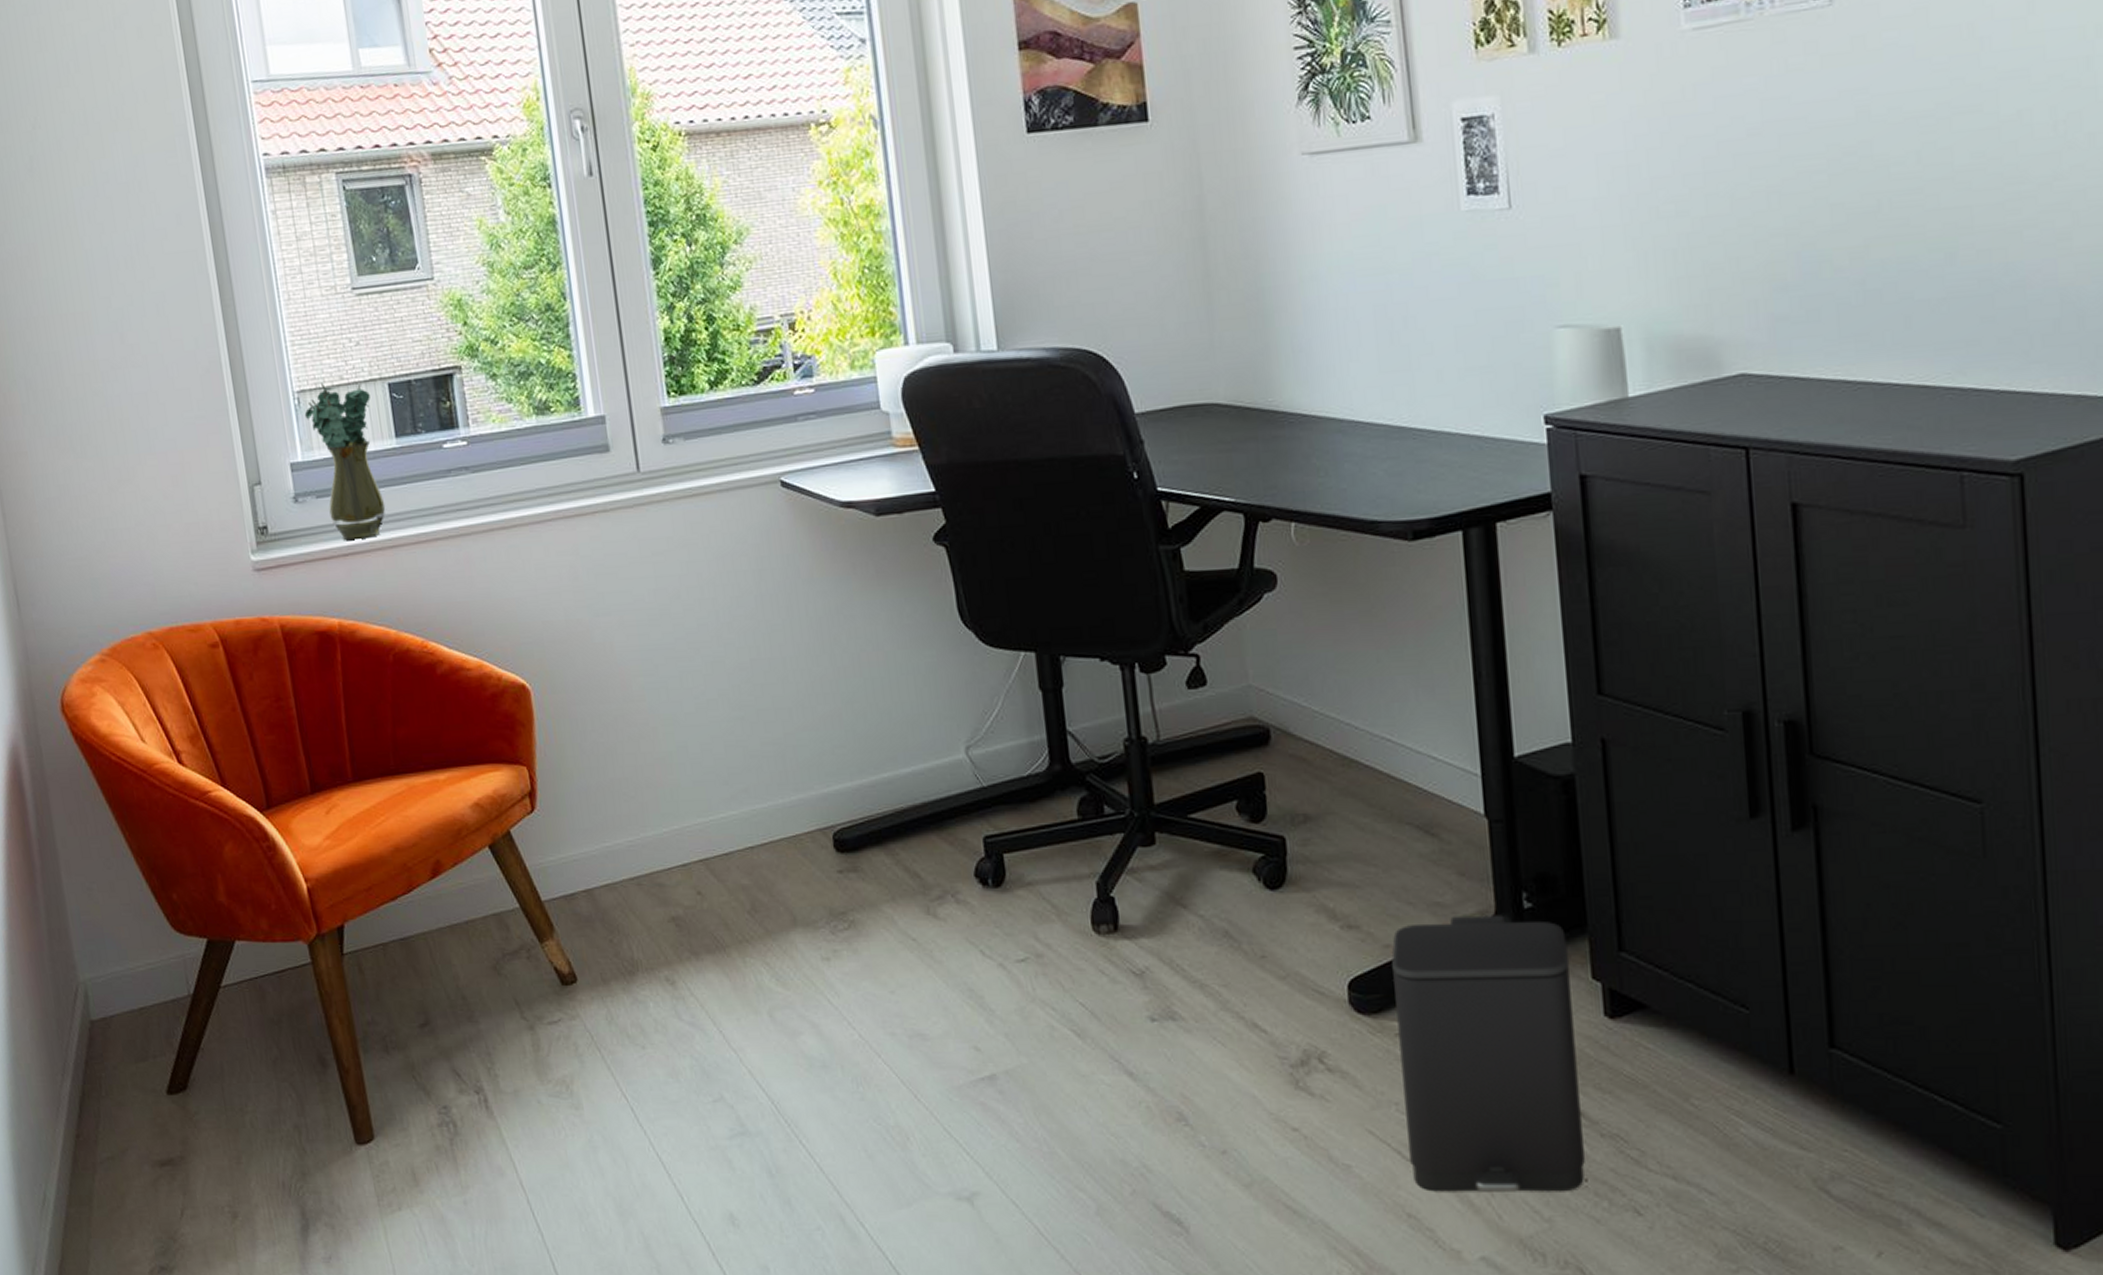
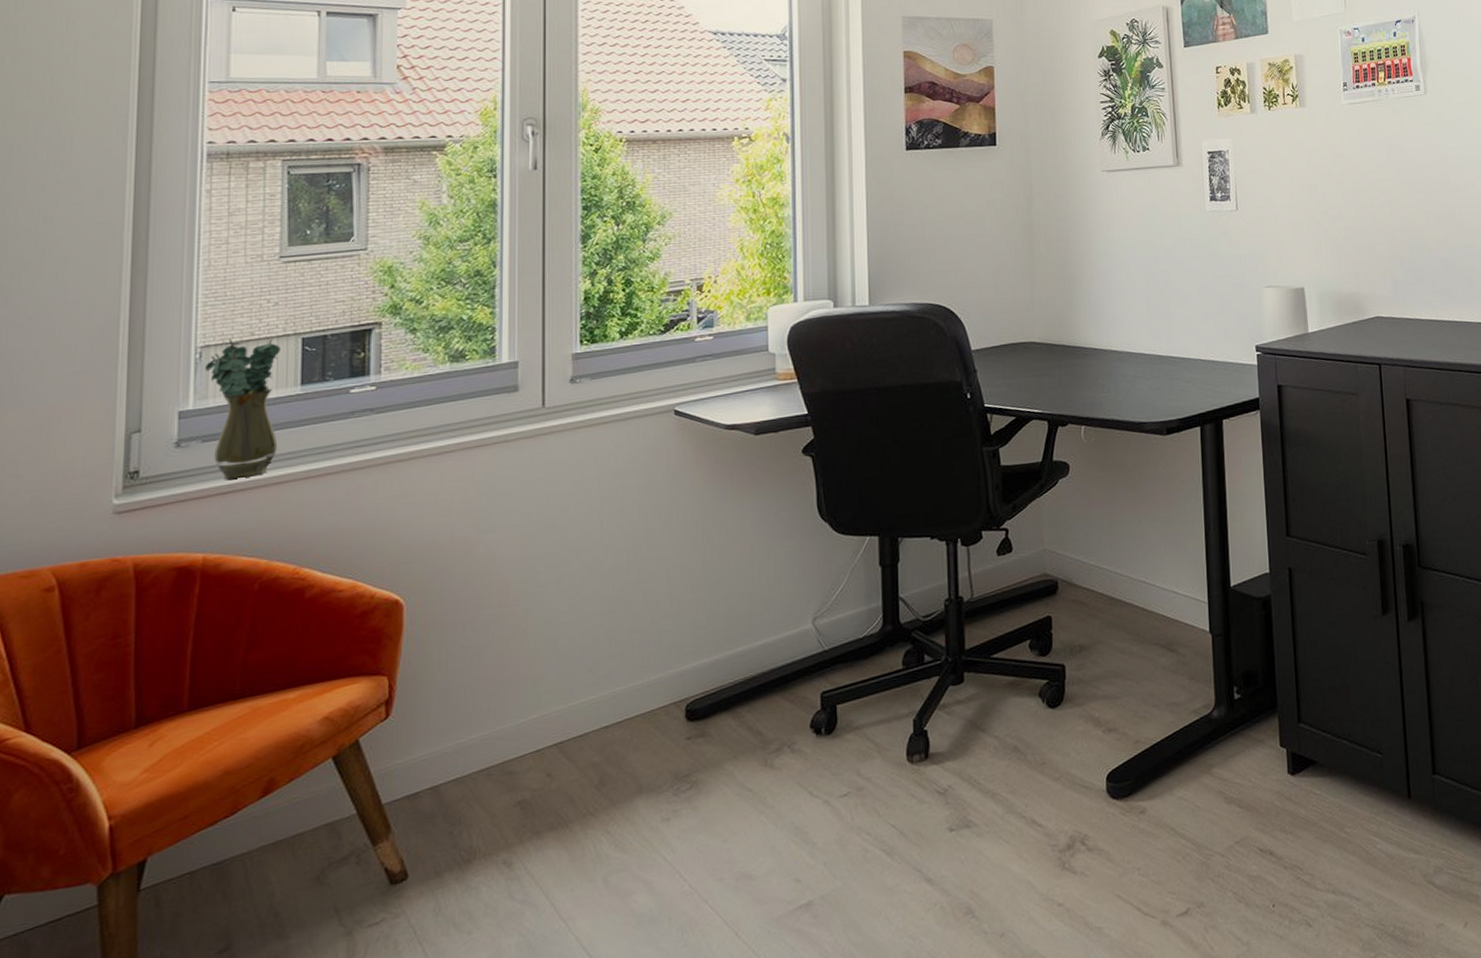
pedal bin: present [1391,915,1585,1192] -> none [1139,706,1273,937]

